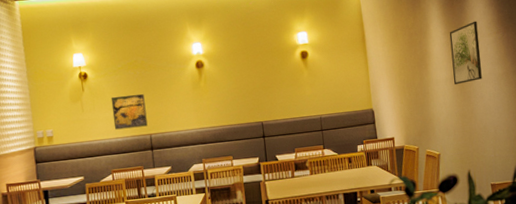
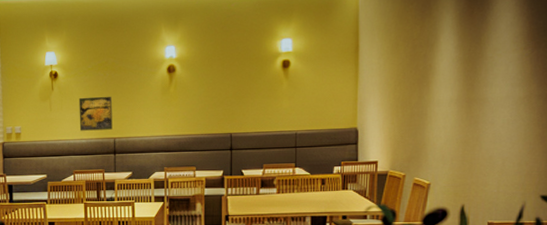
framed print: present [449,21,482,84] -> none [459,33,501,107]

